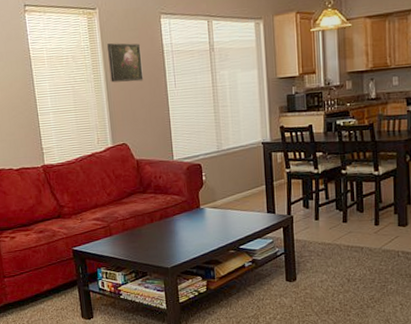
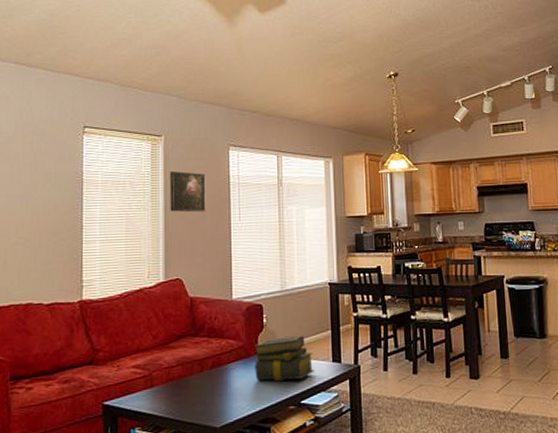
stack of books: none [196,190,252,231] -> present [254,335,315,382]

